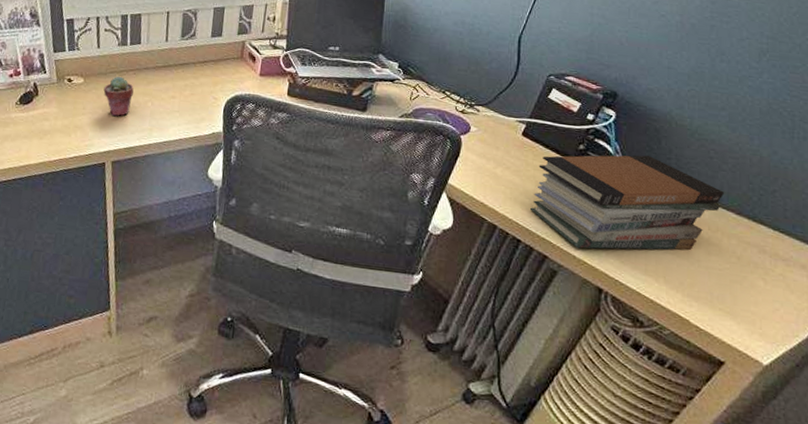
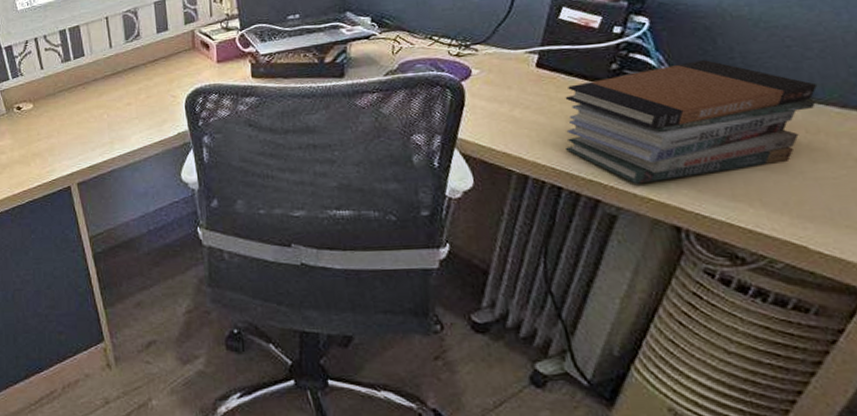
potted succulent: present [103,76,134,116] -> none [55,93,86,136]

